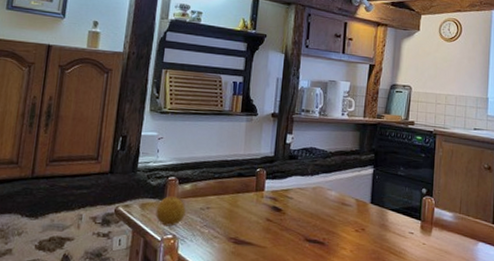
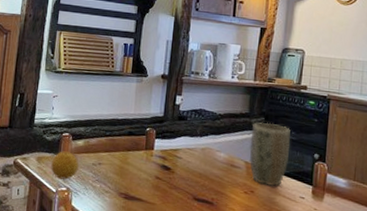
plant pot: none [360,158,400,224] -> present [249,122,291,187]

